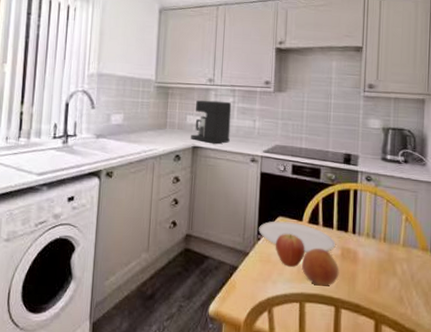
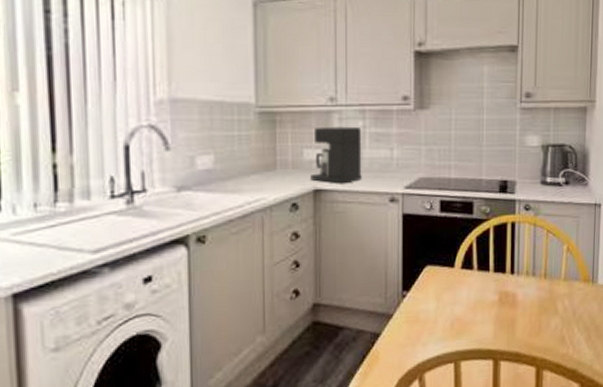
plate: present [259,221,335,253] -> none [403,270,492,304]
fruit: present [275,233,305,267] -> none [423,284,459,323]
fruit: present [301,248,339,286] -> none [455,296,497,339]

